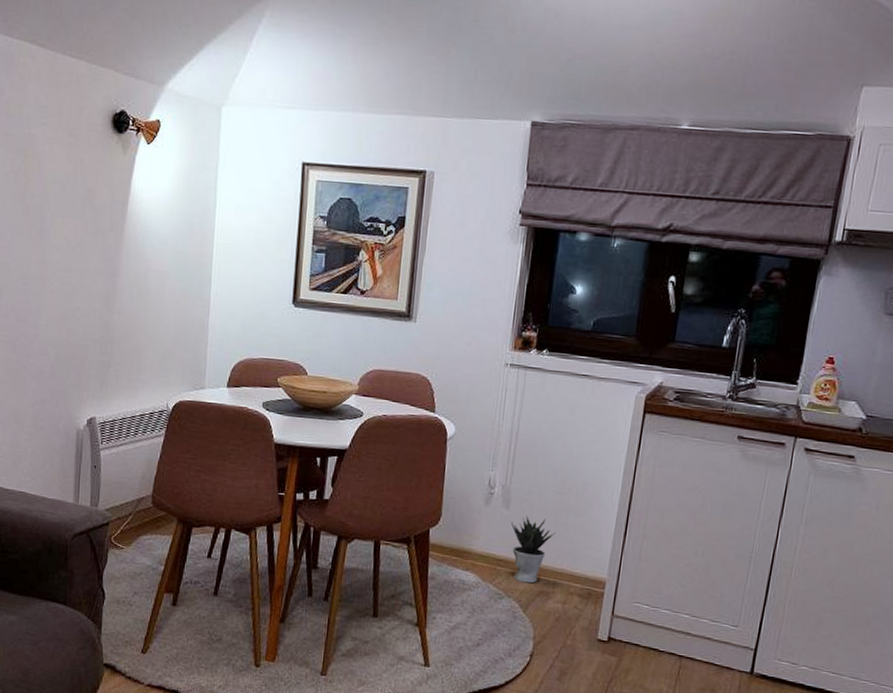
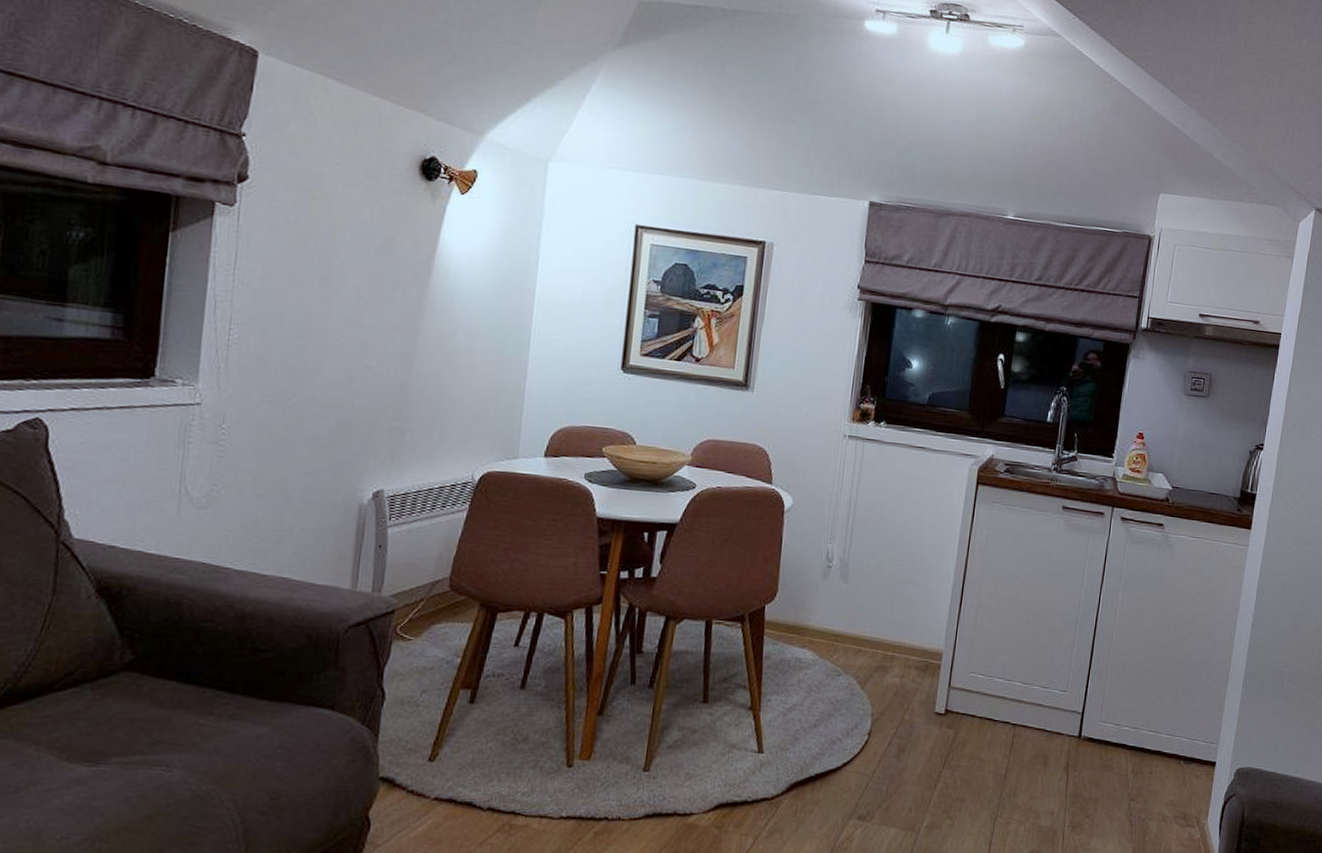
potted plant: present [511,515,555,584] -> none [849,588,893,659]

